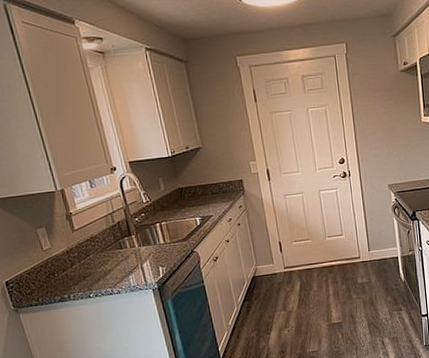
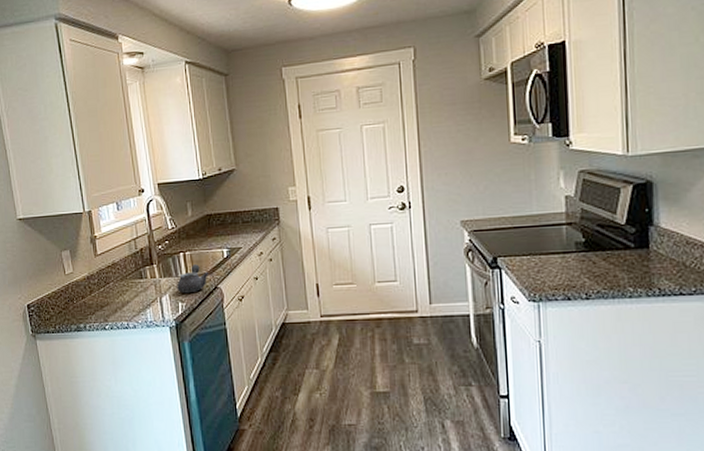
teapot: none [156,232,186,259] -> present [177,264,210,294]

